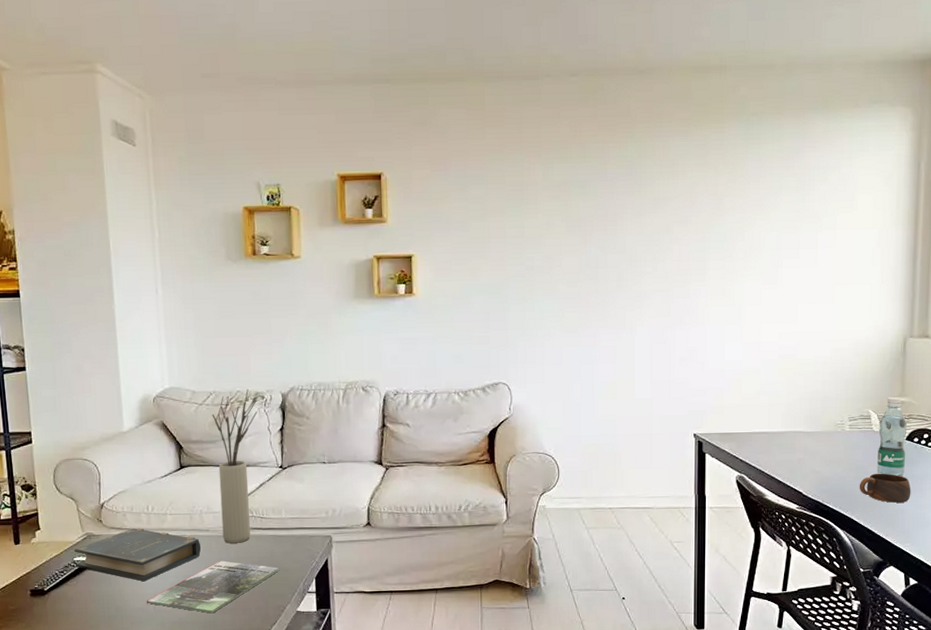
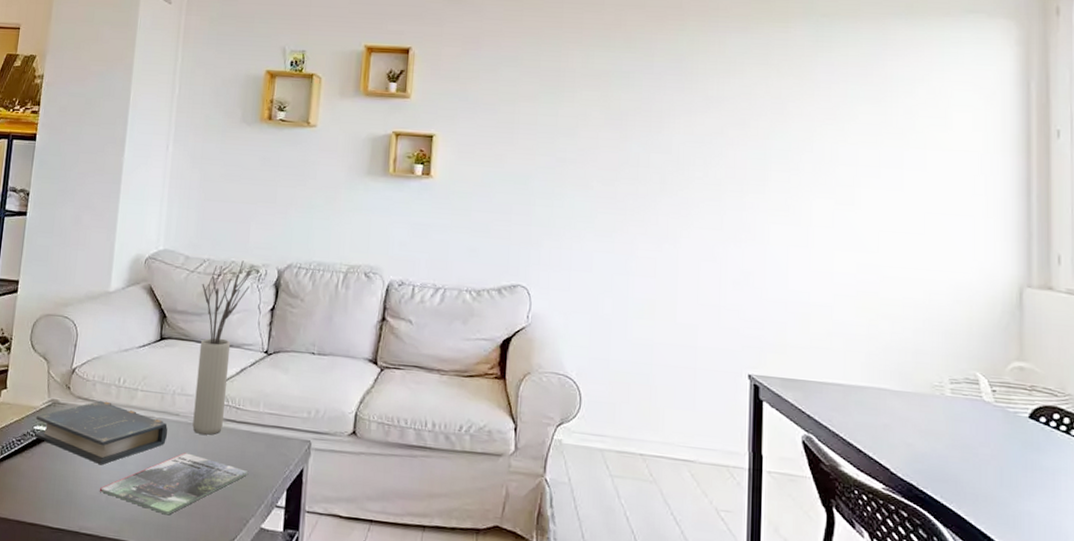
cup: present [859,473,911,503] -> none [966,456,1040,502]
bottle: present [877,397,907,477] -> none [991,360,1029,467]

